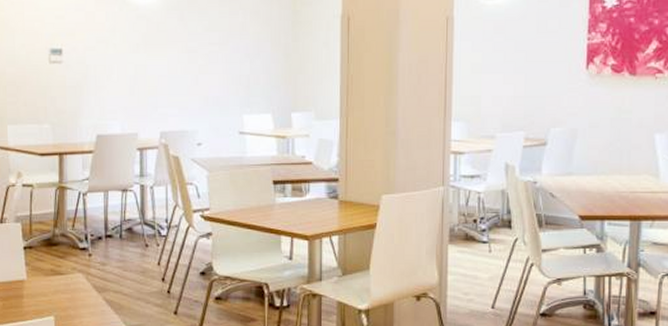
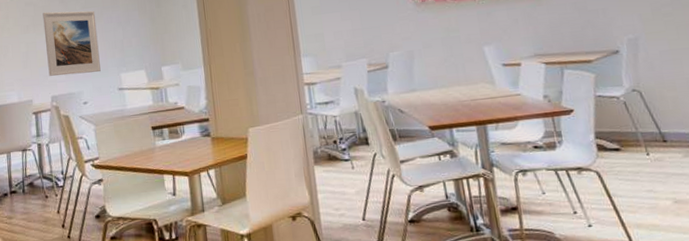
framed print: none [157,30,220,110] -> present [42,10,101,76]

